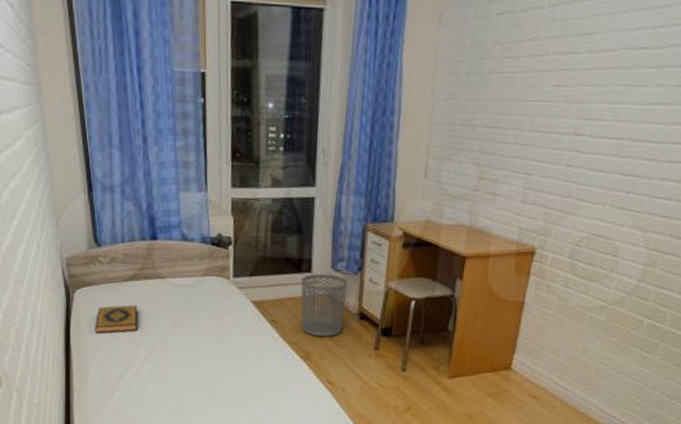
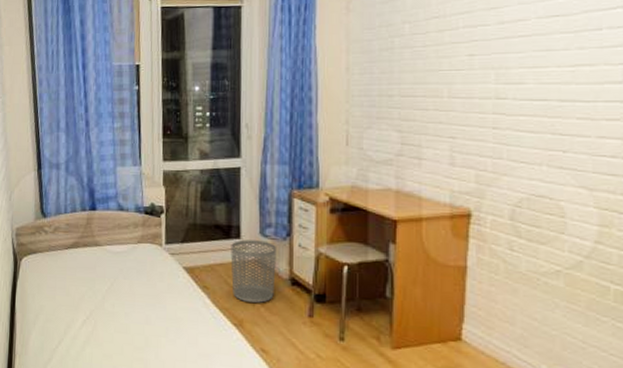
hardback book: present [94,304,138,333] -> none [37,271,77,299]

